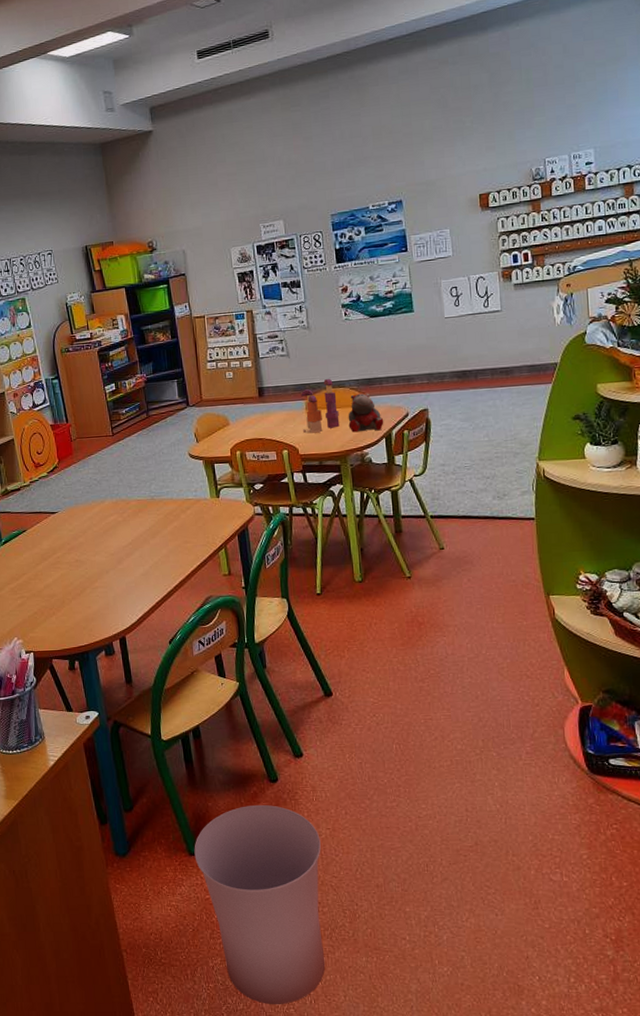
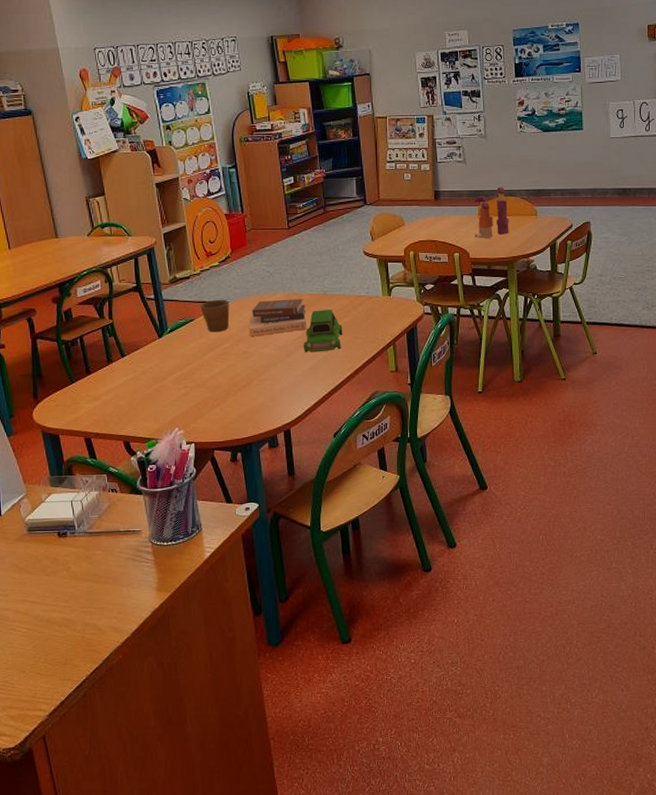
cup: none [31,509,60,542] -> present [200,299,230,333]
books: none [79,505,137,545] -> present [249,299,307,337]
toy car: none [133,514,173,559] -> present [303,310,343,353]
waste bin: present [194,805,326,1004] -> none [347,593,468,783]
toy animal: present [348,393,384,433] -> none [517,203,550,240]

